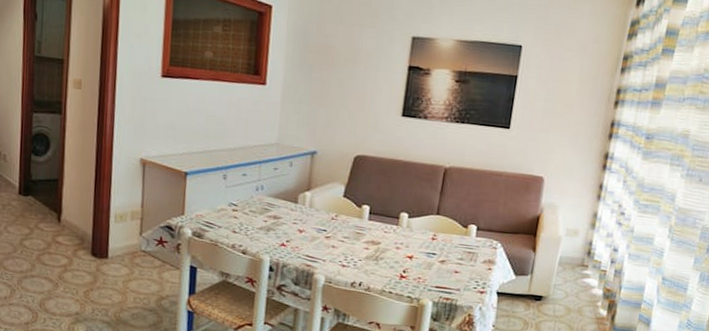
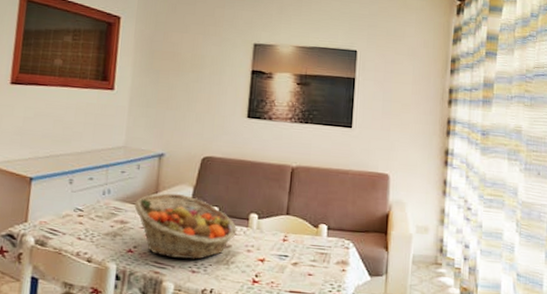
fruit basket: none [287,190,387,255] -> present [134,193,237,260]

